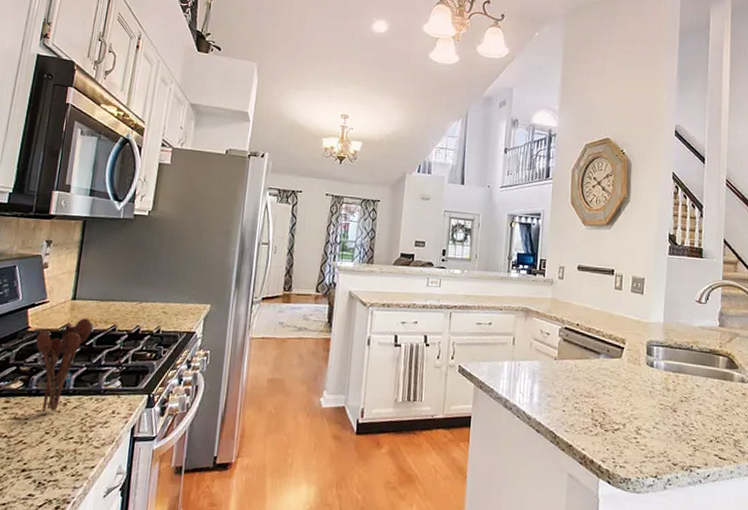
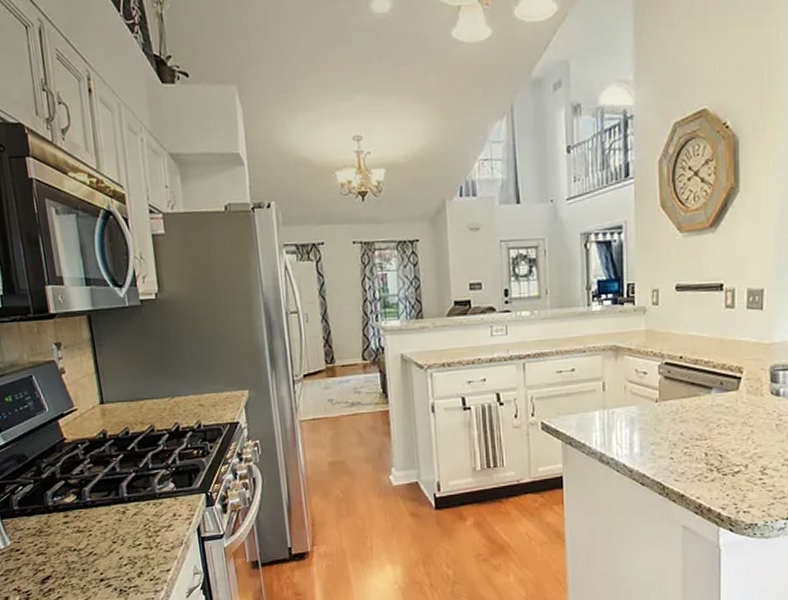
utensil holder: present [35,318,93,412] -> none [75,422,130,522]

